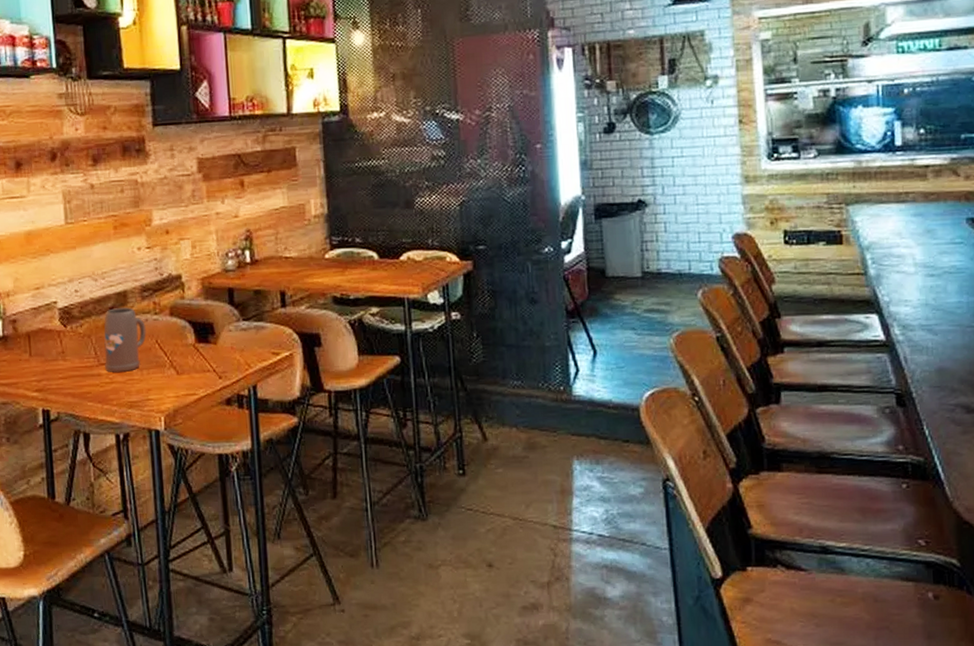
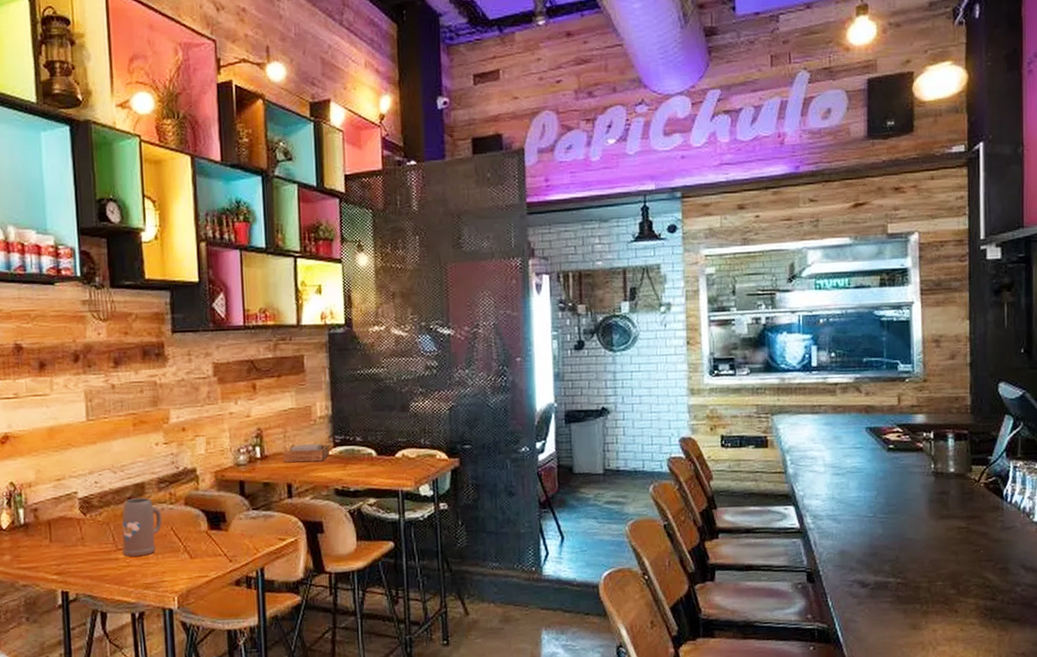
napkin holder: none [275,245,326,268] -> present [283,443,329,463]

